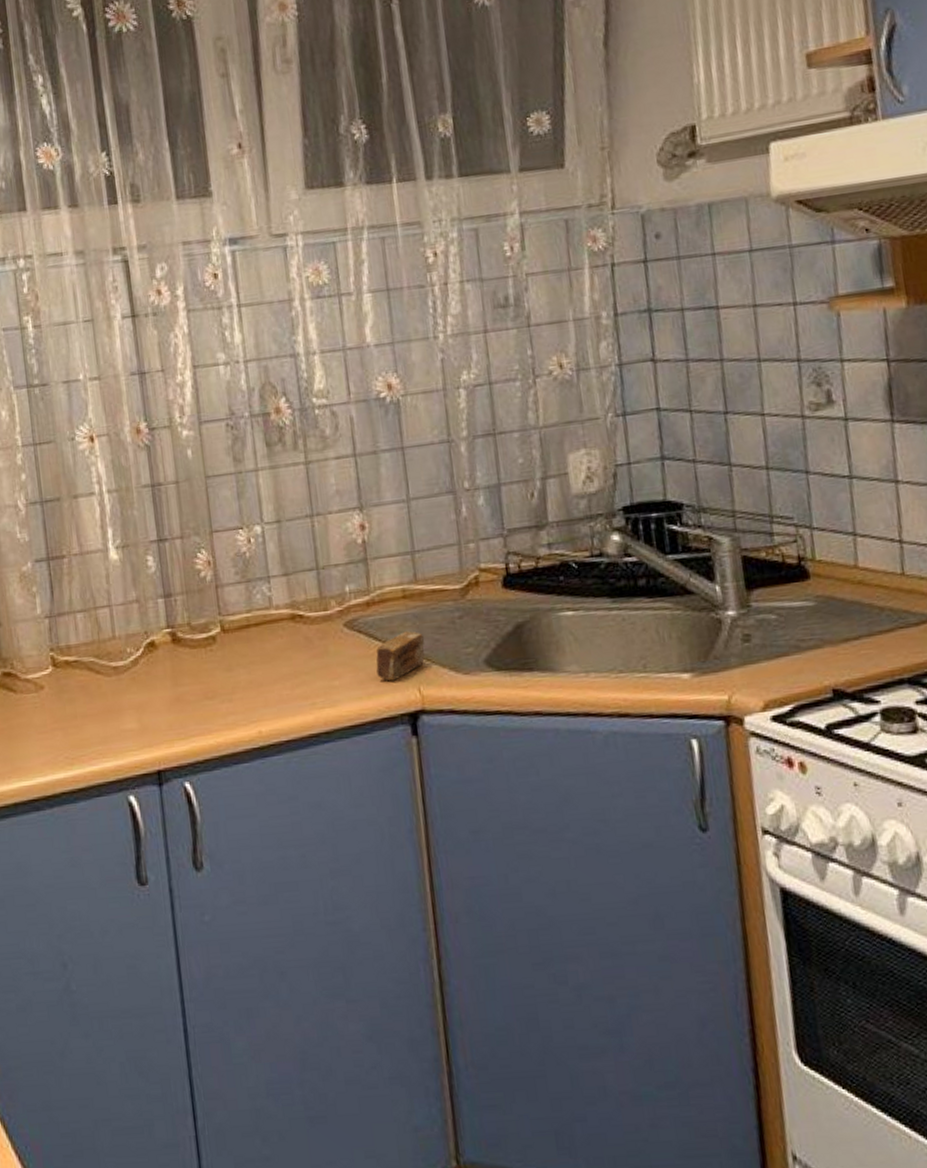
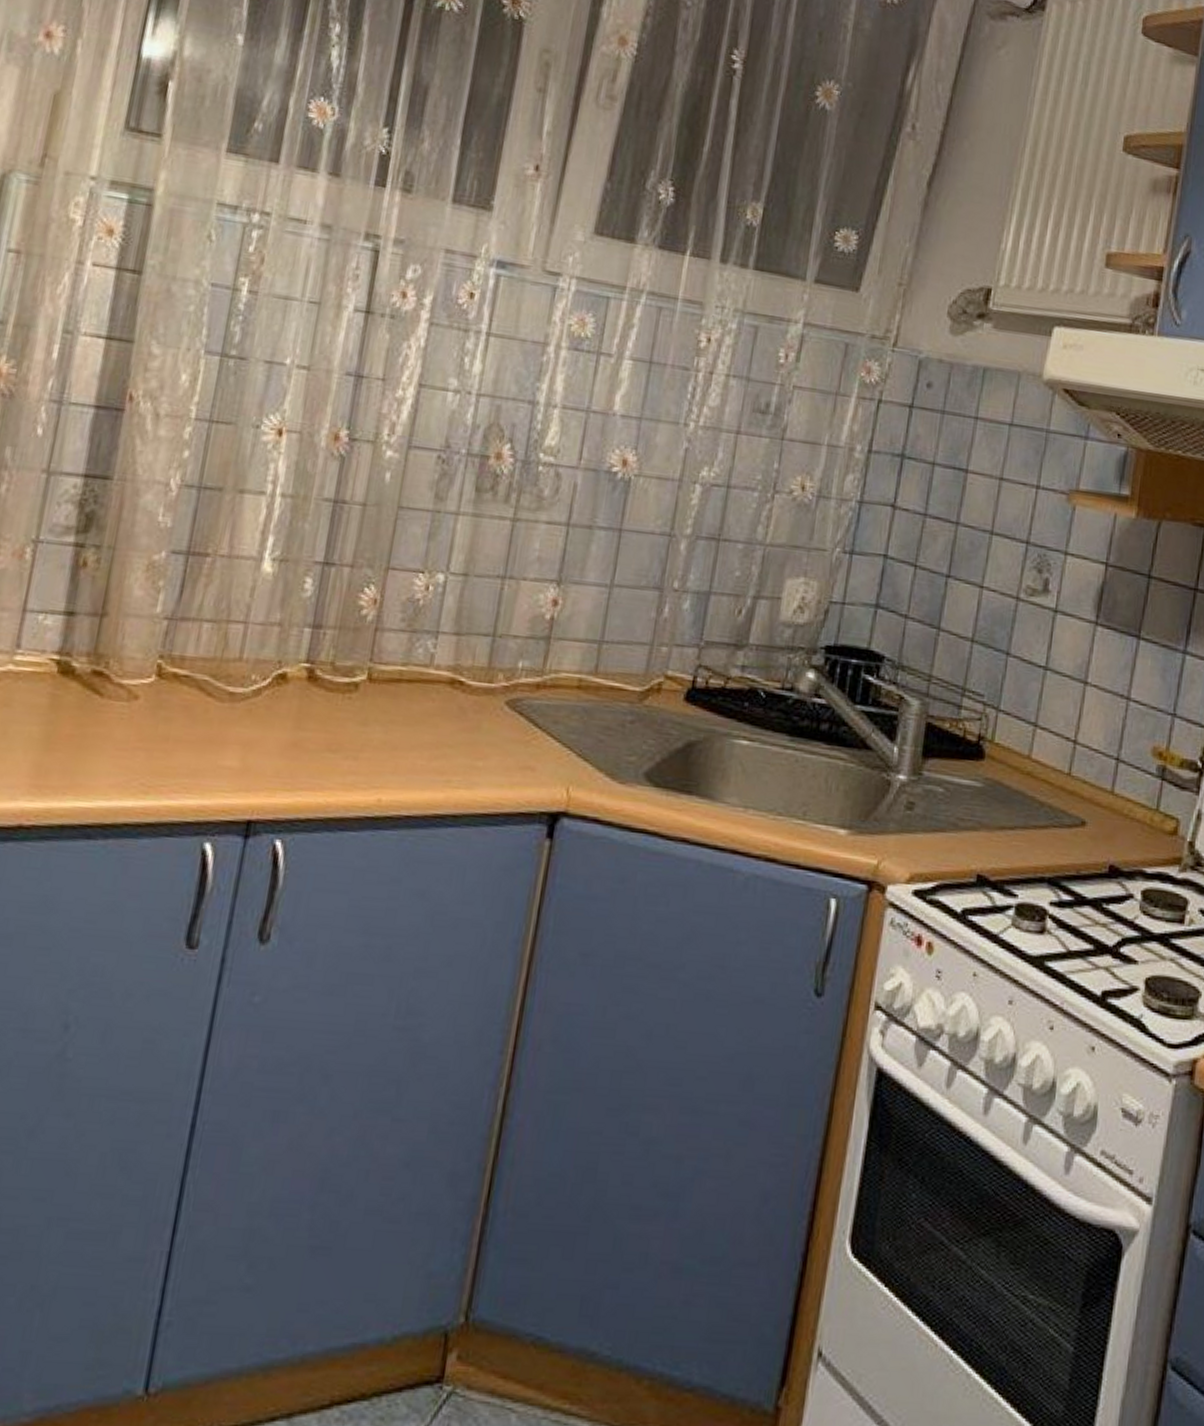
soap bar: present [376,631,425,681] -> none [526,724,589,775]

